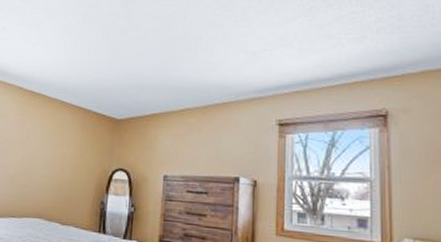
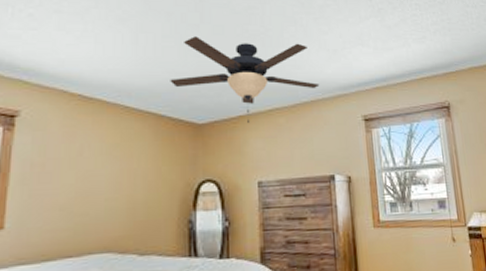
ceiling fan: none [98,42,234,121] -> present [170,36,320,123]

